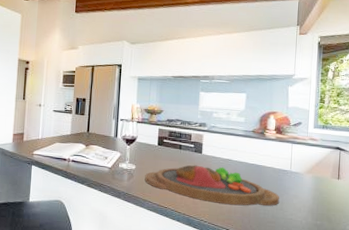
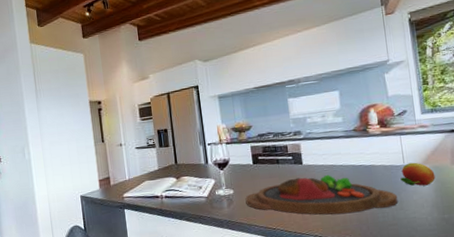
fruit: none [285,169,316,193] -> present [400,162,436,186]

